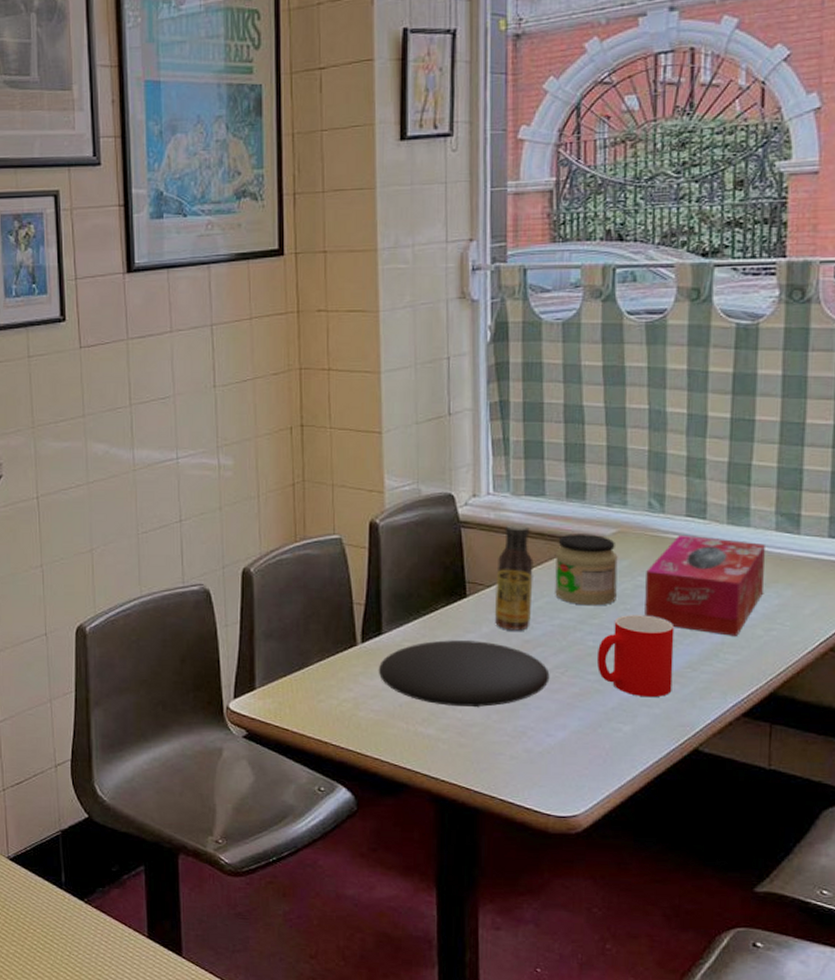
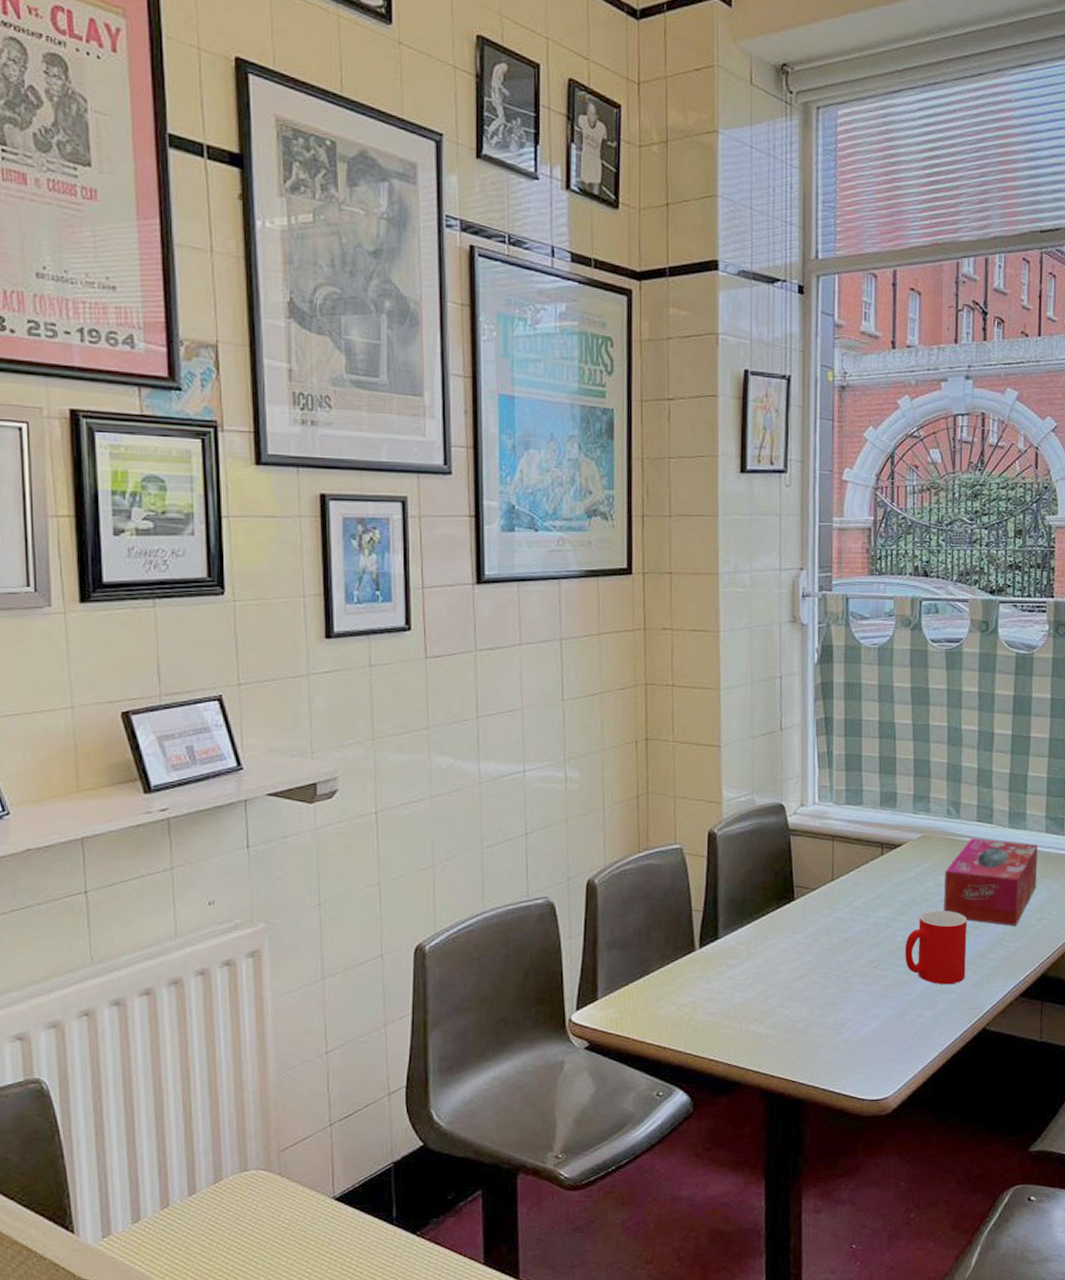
plate: present [378,640,550,708] -> none [714,941,865,1004]
sauce bottle: present [494,523,534,631] -> none [818,830,852,930]
jar: present [555,534,618,606] -> none [870,838,922,904]

